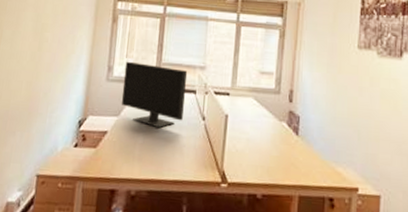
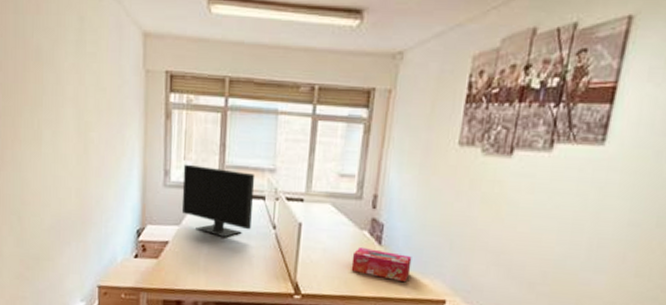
tissue box: none [272,138,326,171] -> present [351,248,412,283]

